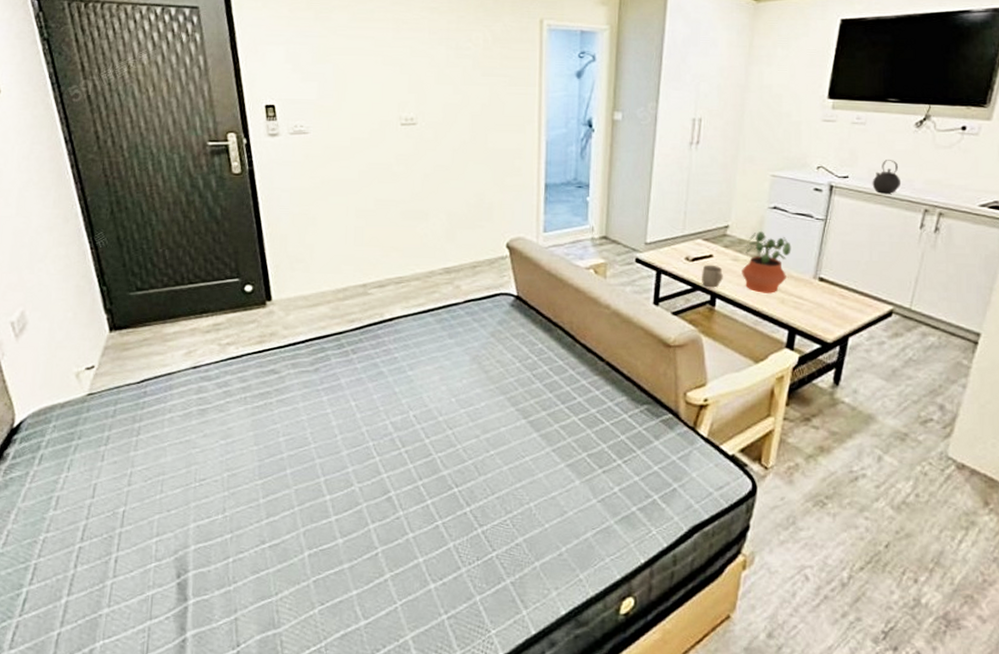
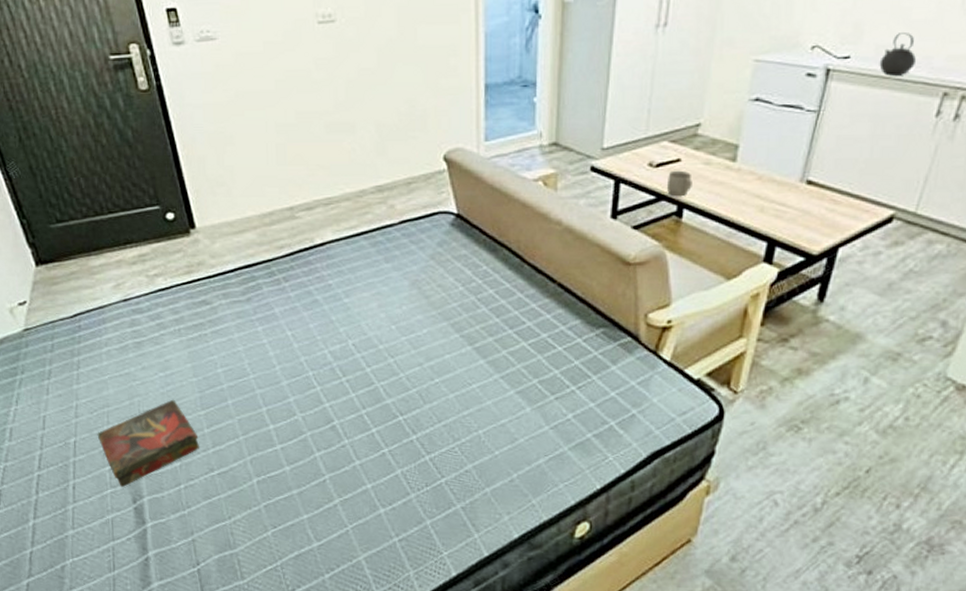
book: none [148,468,253,560] -> present [97,399,199,487]
potted plant: present [742,232,791,293] -> none [714,129,775,201]

